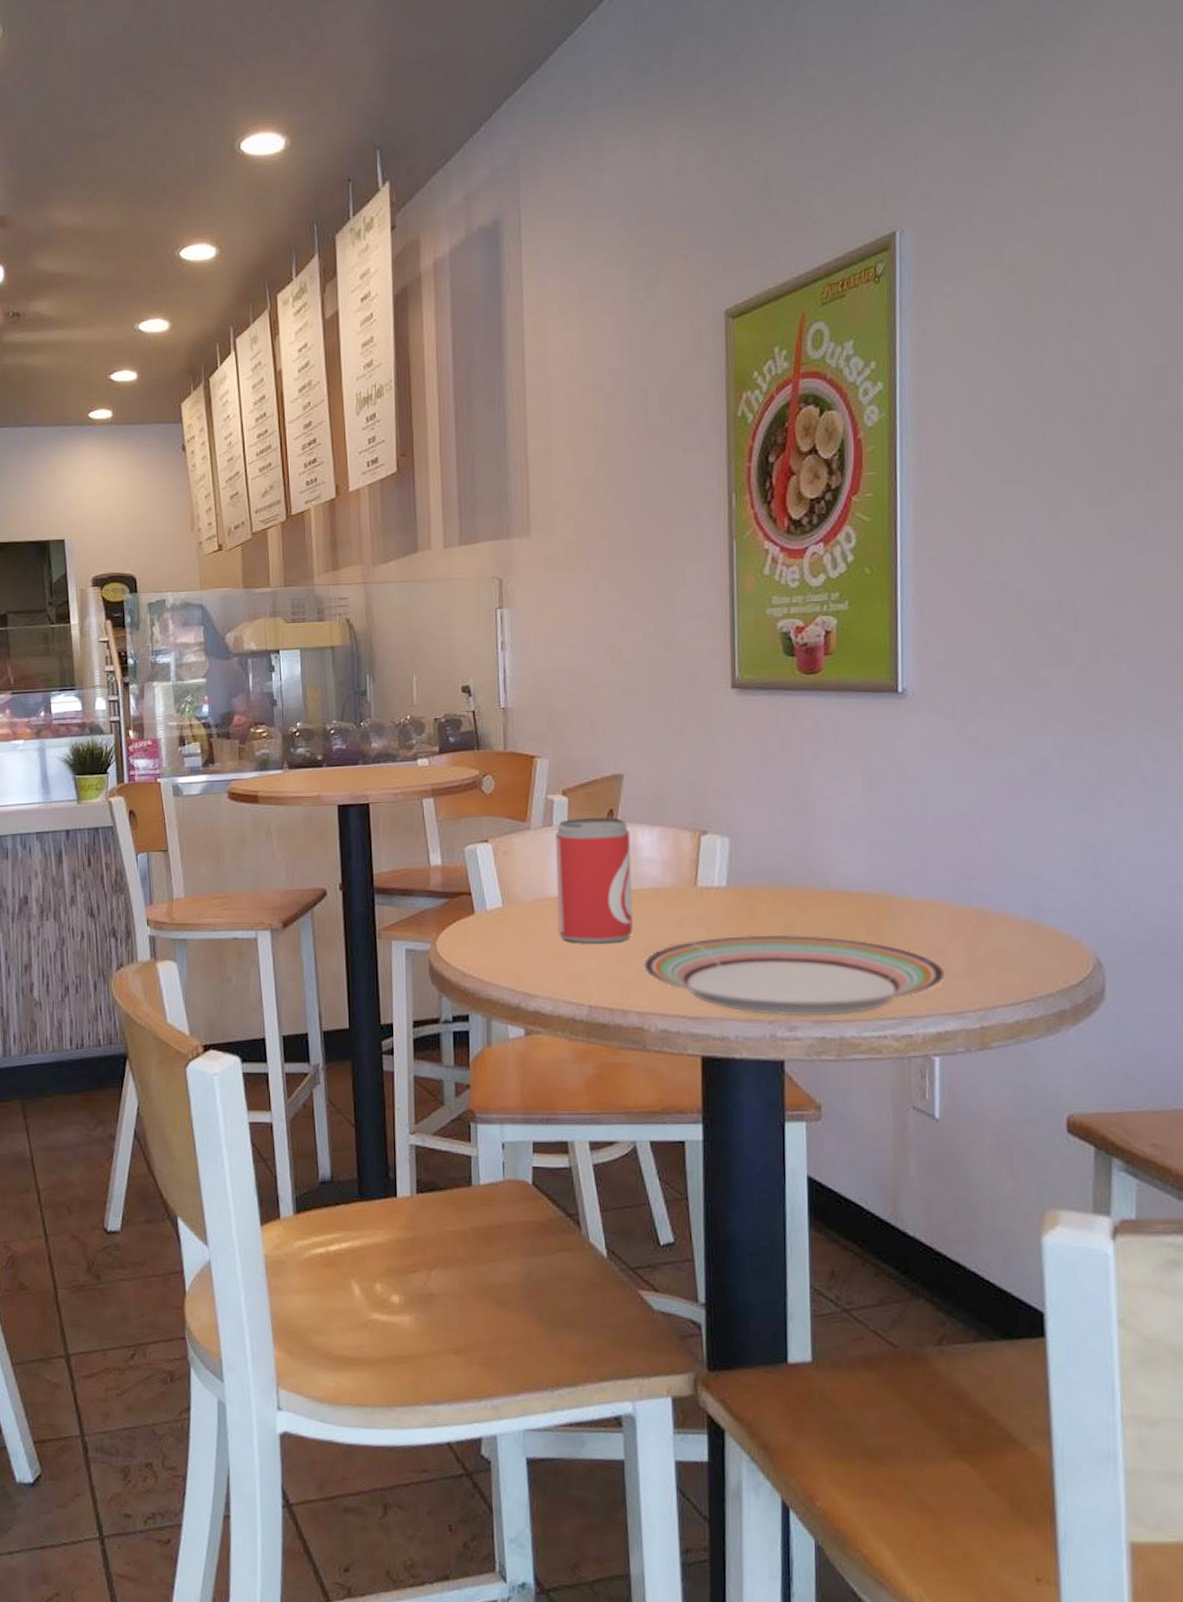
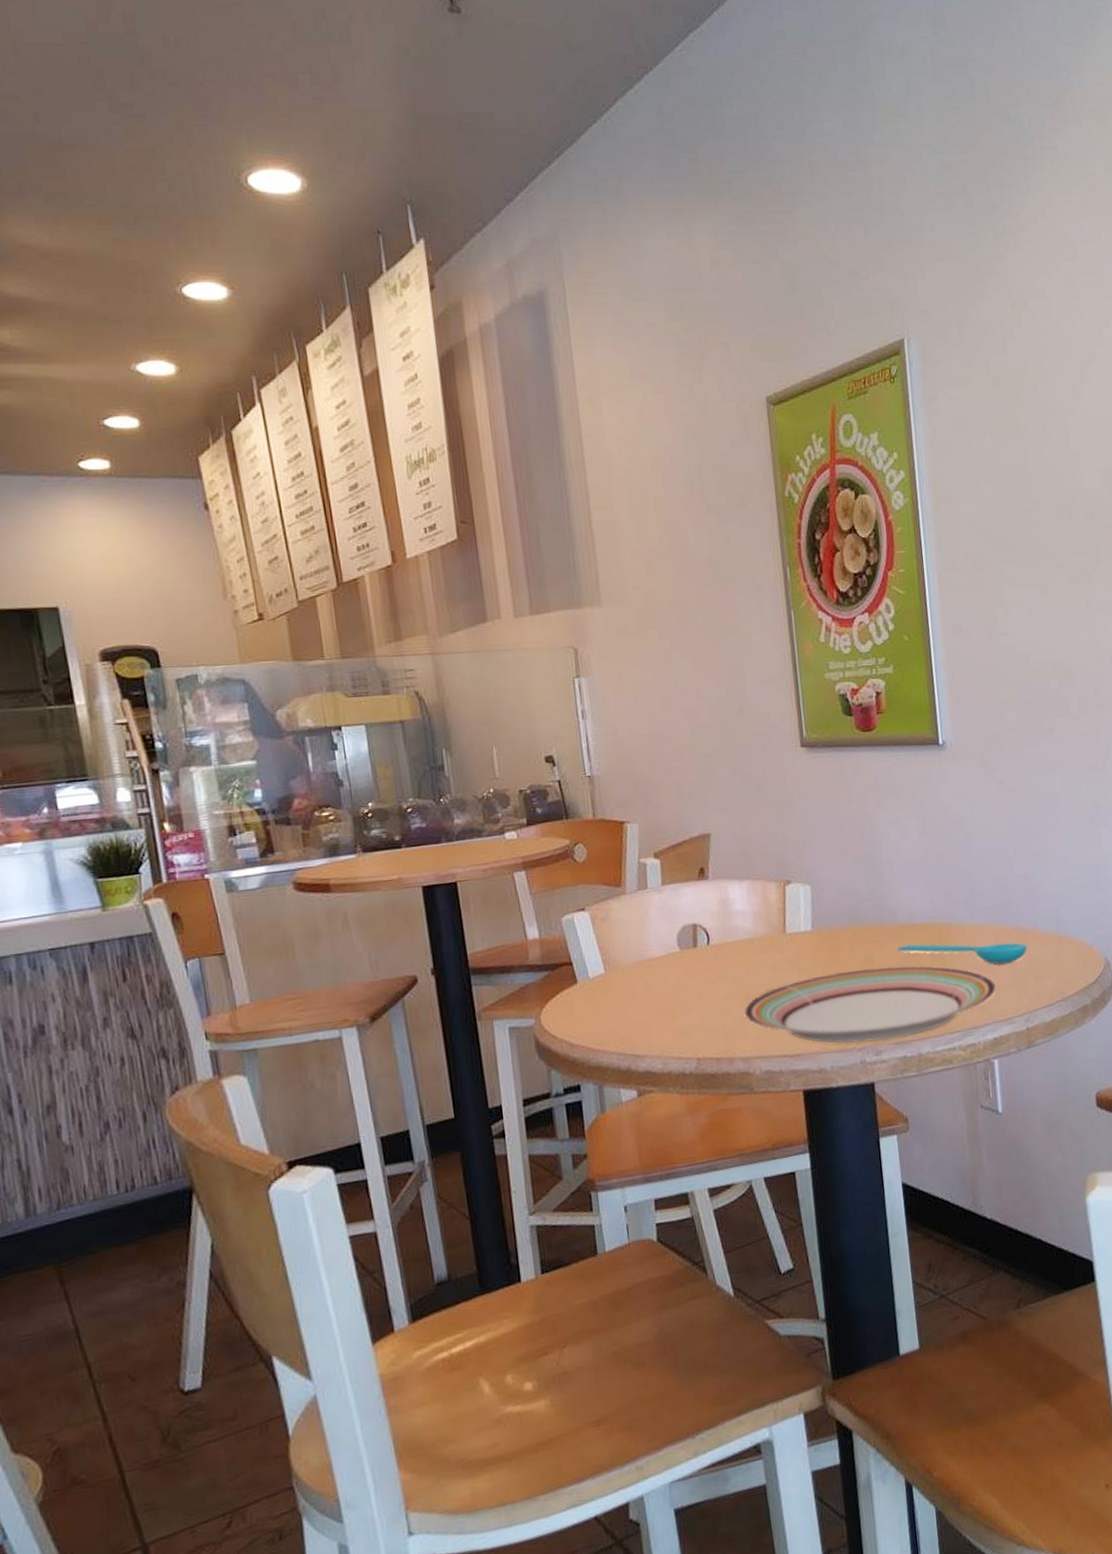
beer can: present [555,818,633,944] -> none [650,875,732,1000]
spoon: none [825,914,990,949] -> present [897,942,1027,965]

